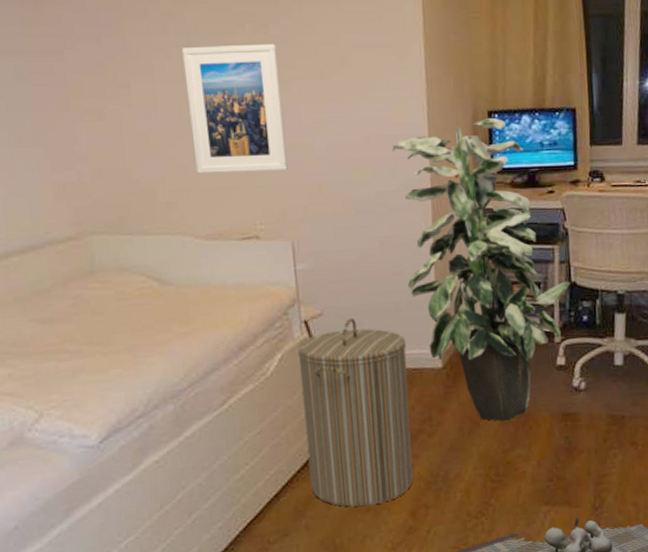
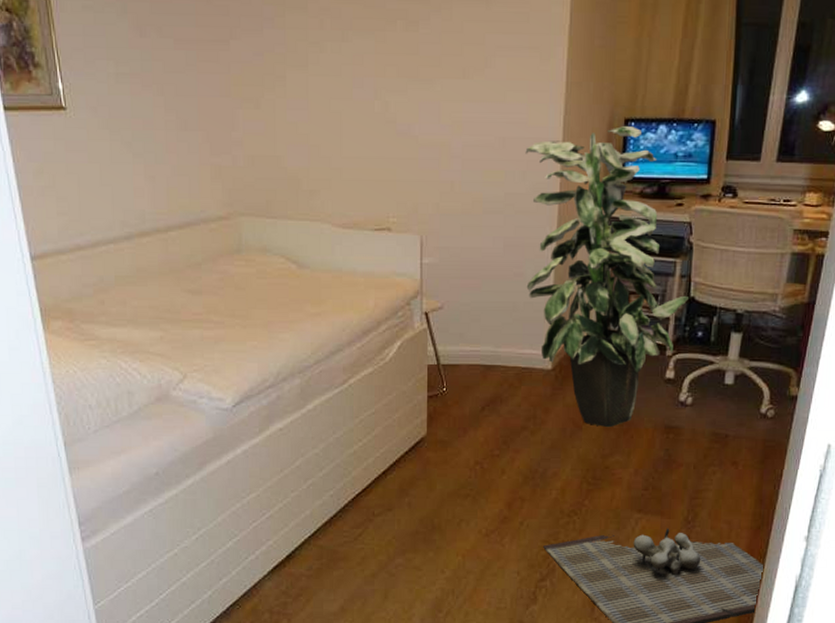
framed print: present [182,43,288,174] -> none [336,41,425,166]
laundry hamper: present [297,317,413,507] -> none [416,313,520,493]

